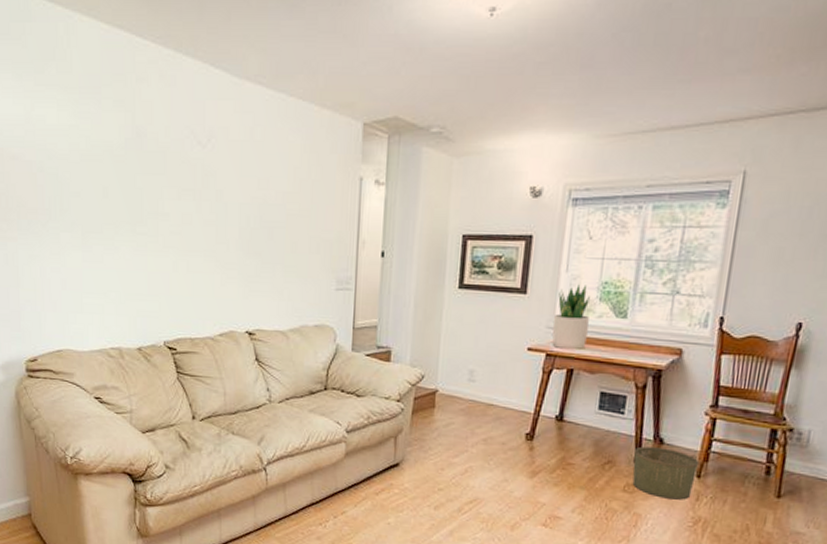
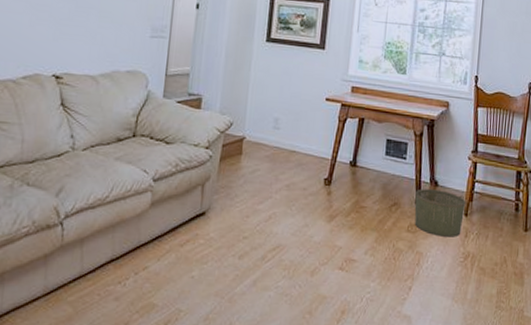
planter: present [552,284,591,350] -> none [346,43,378,101]

